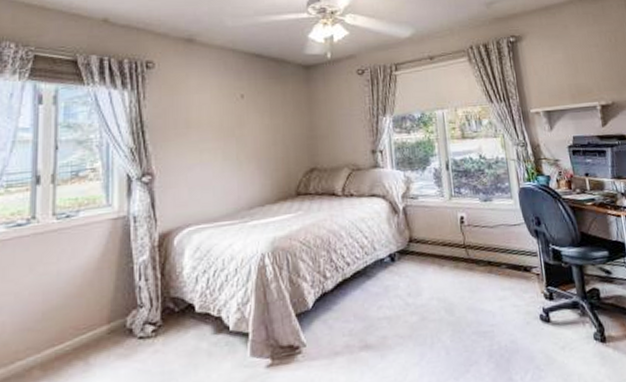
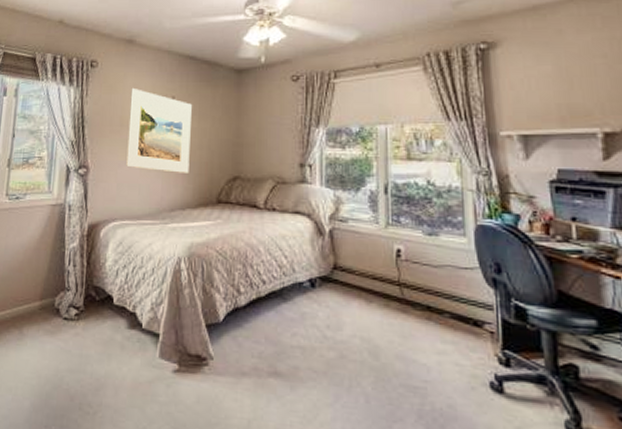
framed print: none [195,87,265,171] -> present [125,87,192,173]

